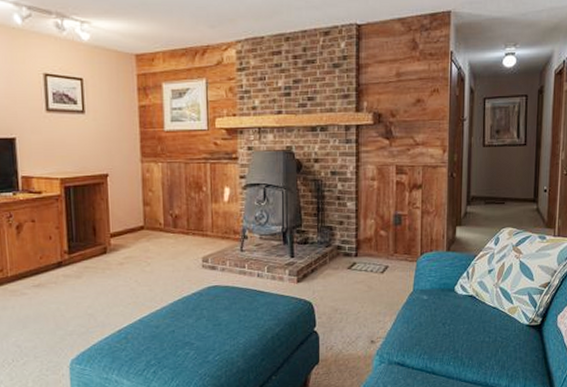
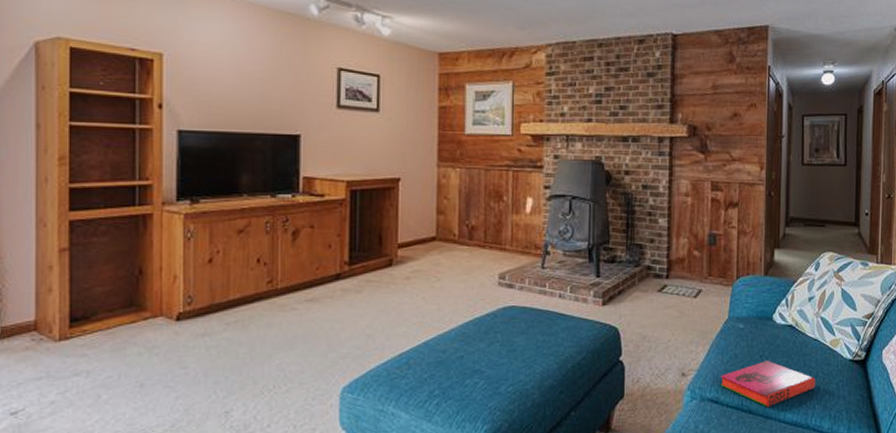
hardback book: none [407,328,495,369] -> present [721,361,816,408]

